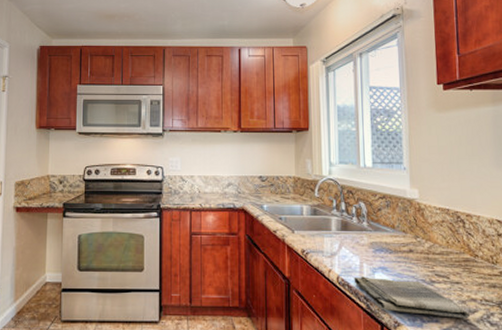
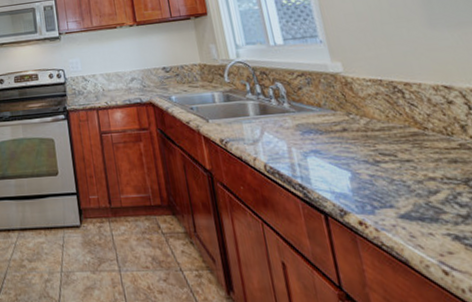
dish towel: present [354,276,470,319] -> none [283,162,431,202]

